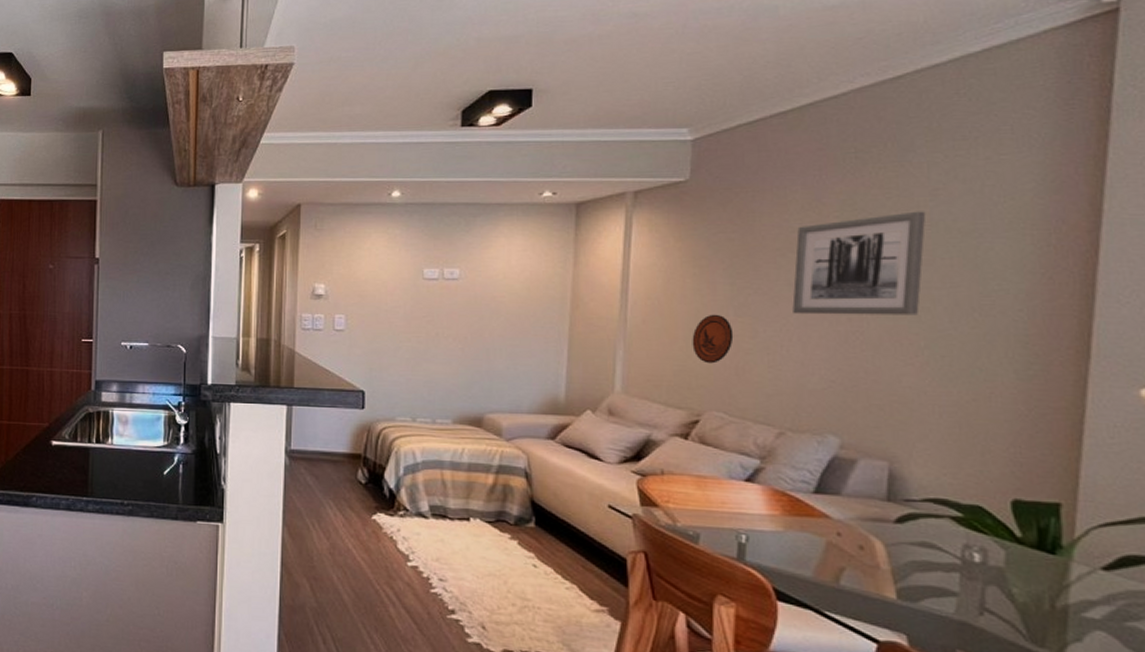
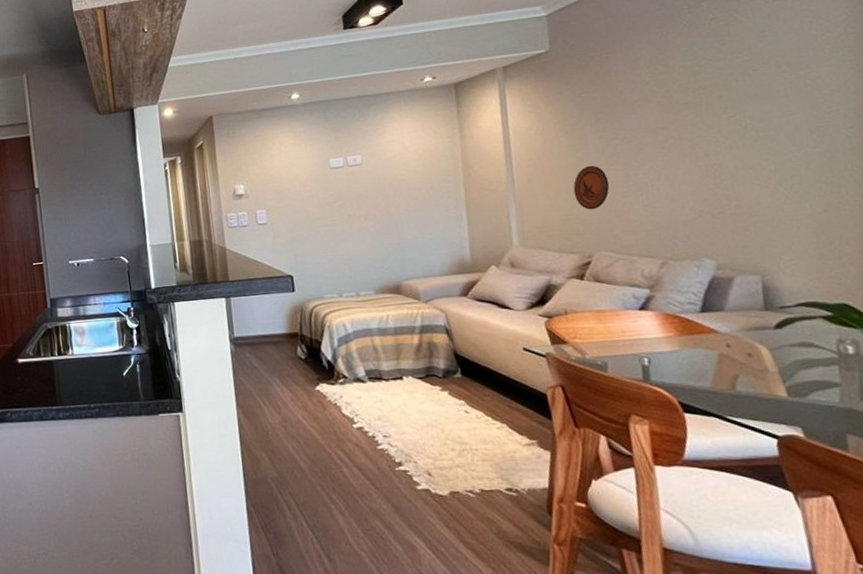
wall art: present [792,211,926,316] -> none [649,52,765,157]

